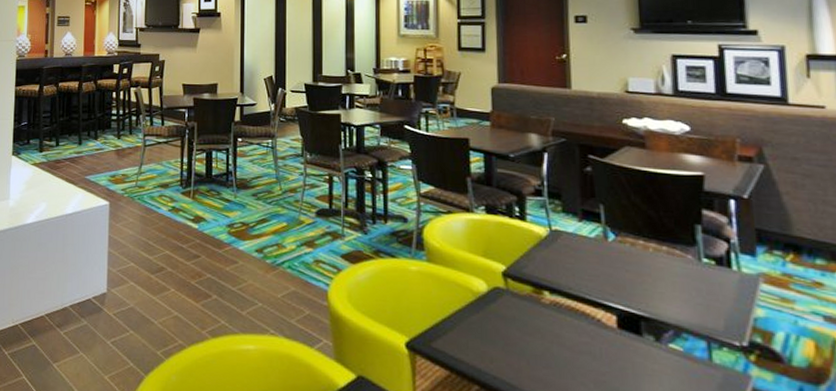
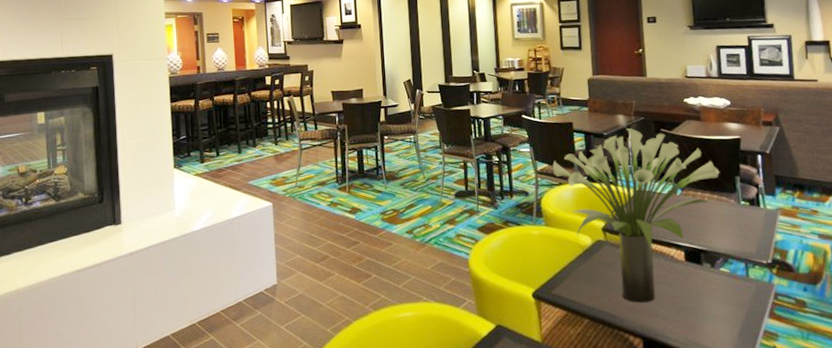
flower arrangement: none [440,150,672,375] -> present [552,128,720,303]

